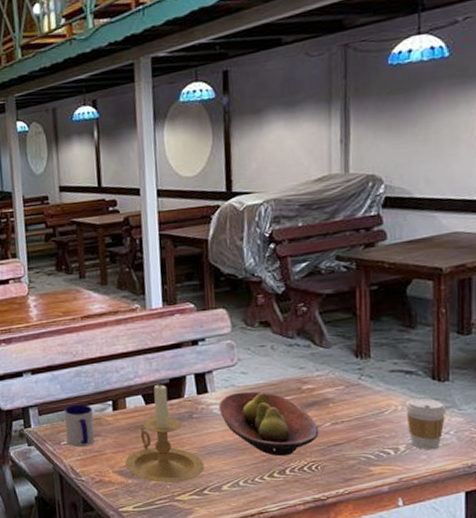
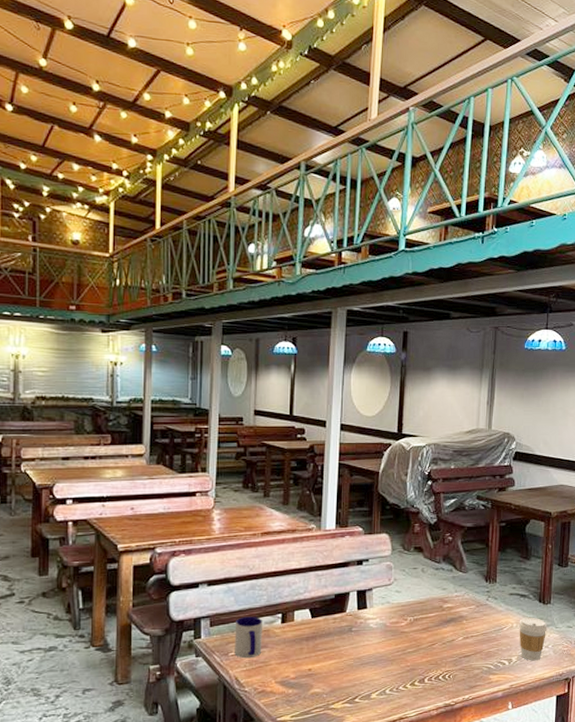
candle holder: present [125,382,205,483] -> none [288,598,358,692]
fruit bowl: present [219,391,319,457] -> none [375,608,454,667]

